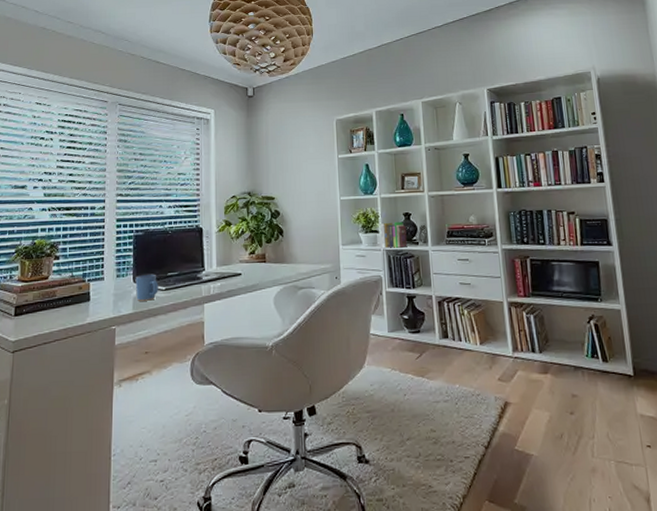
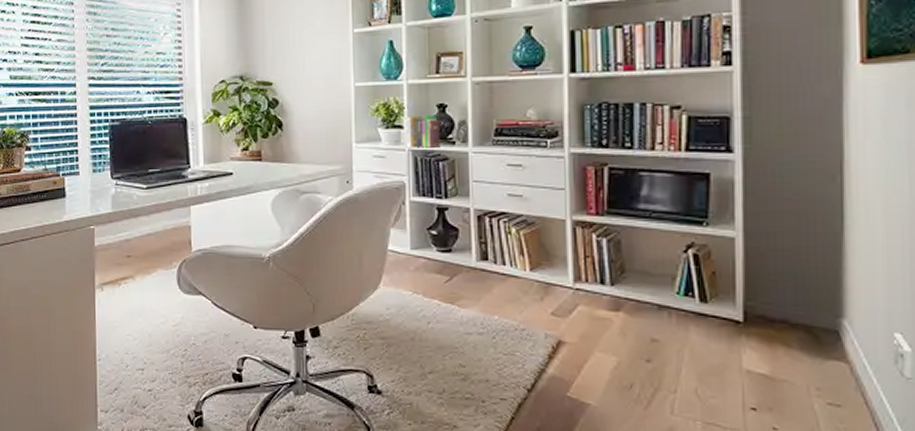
mug: present [135,274,158,301] -> none [113,170,139,200]

